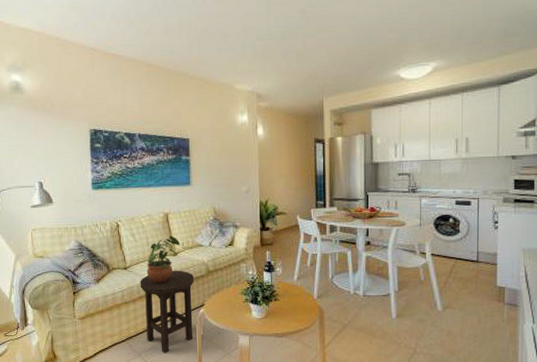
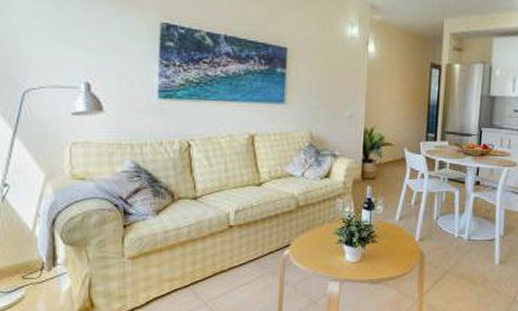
stool: present [140,270,195,353] -> none [212,203,281,302]
potted plant: present [146,236,179,284] -> none [221,162,266,219]

